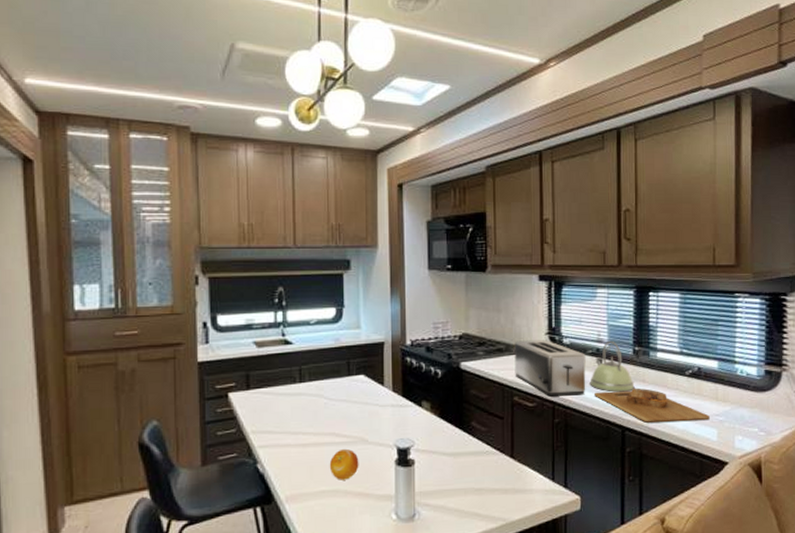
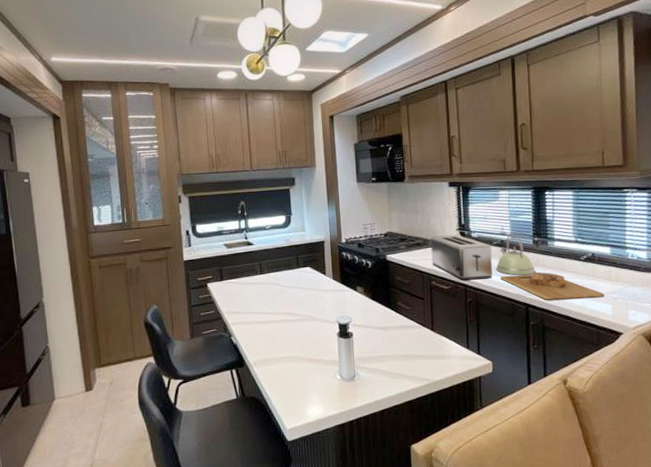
fruit: present [329,448,359,480] -> none [286,324,309,349]

